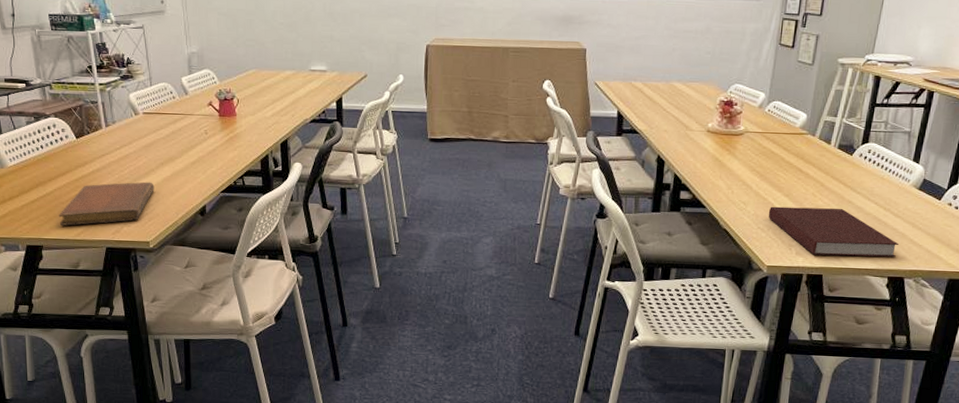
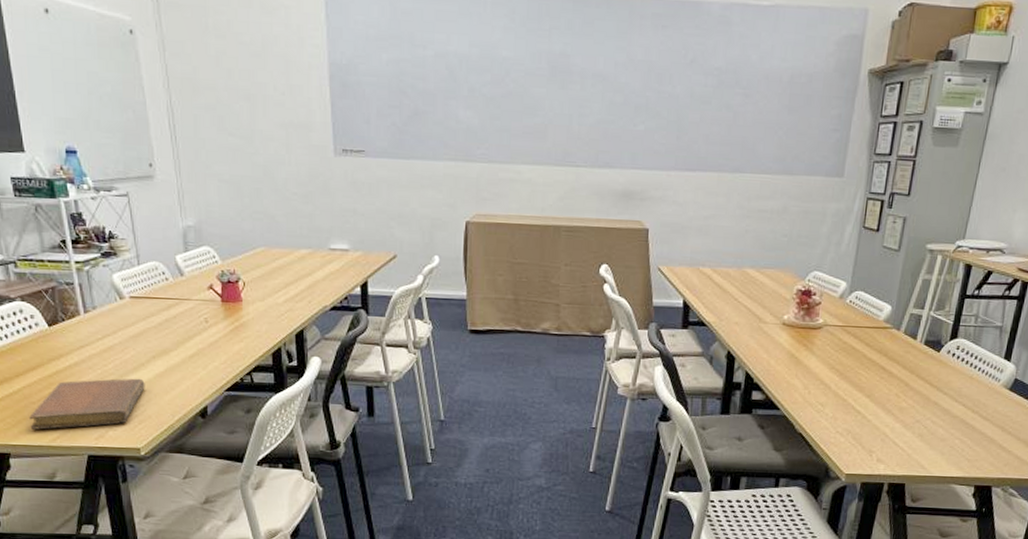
notebook: present [768,206,899,257] -> none [847,408,987,464]

